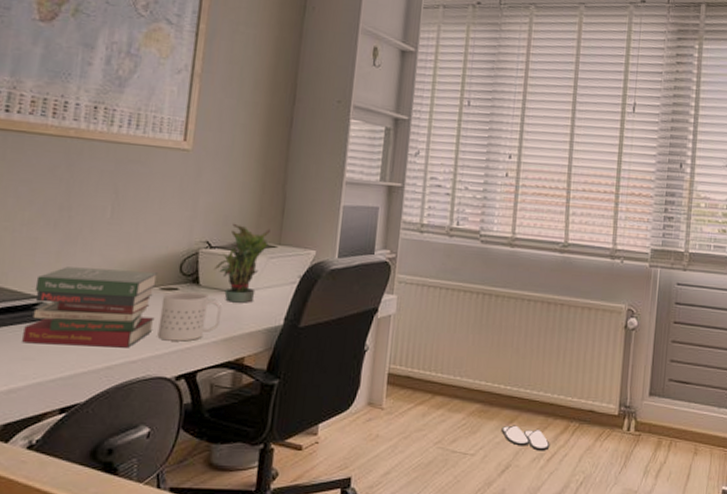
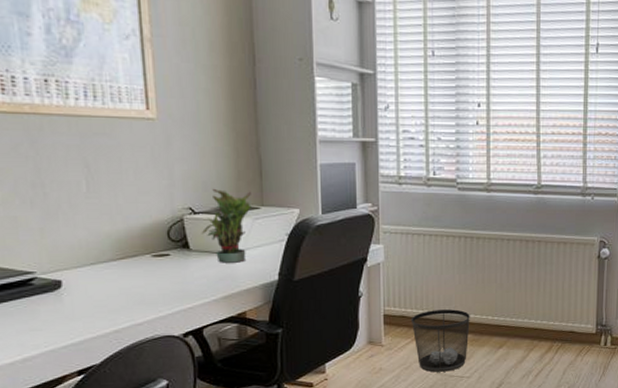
books: present [22,267,157,348] -> none [24,241,153,316]
mug: present [157,291,223,342] -> none [155,255,217,303]
waste bin: none [416,372,481,446] -> present [410,309,470,372]
slippers: present [501,425,550,451] -> none [492,349,537,369]

